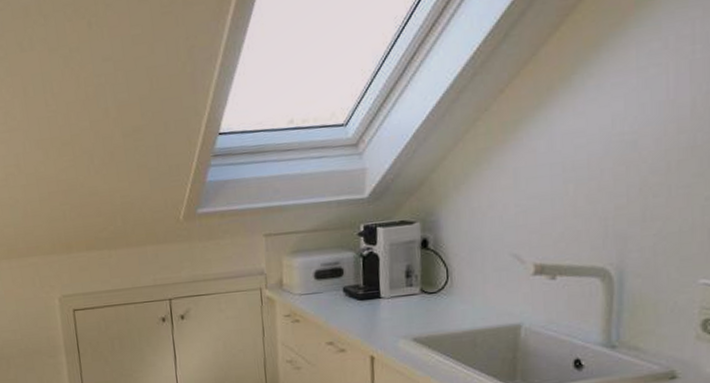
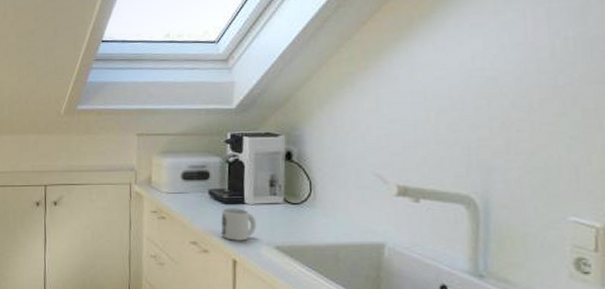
mug: none [357,303,394,337] -> present [220,208,257,241]

